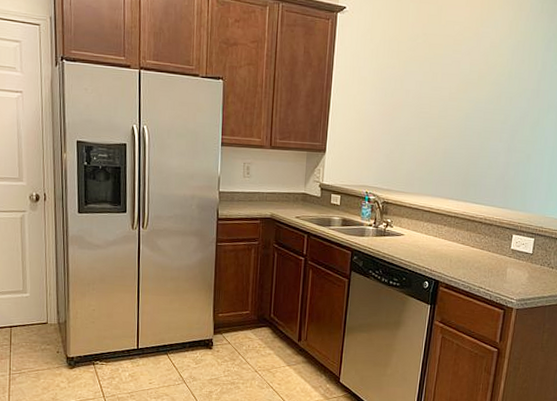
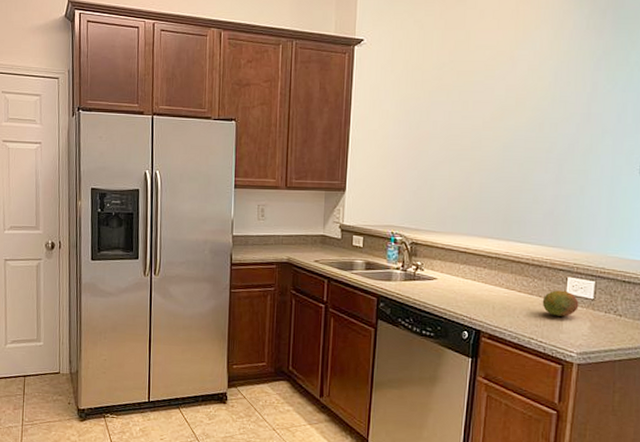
fruit: none [490,246,521,269] -> present [542,290,579,317]

